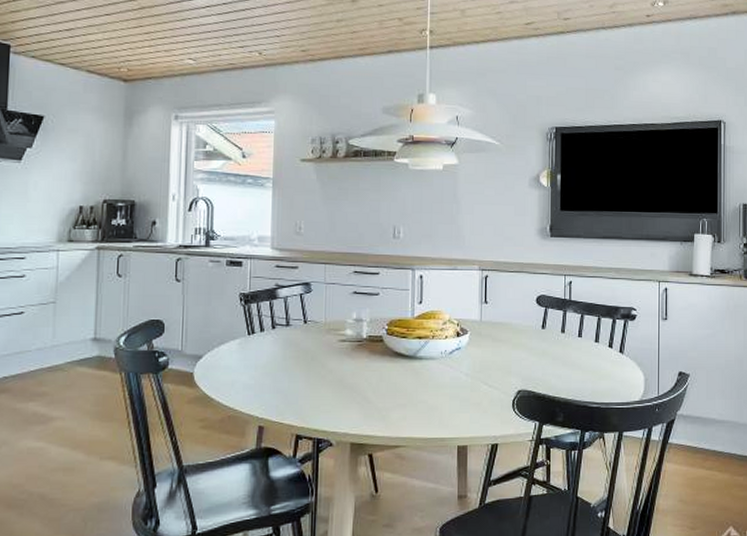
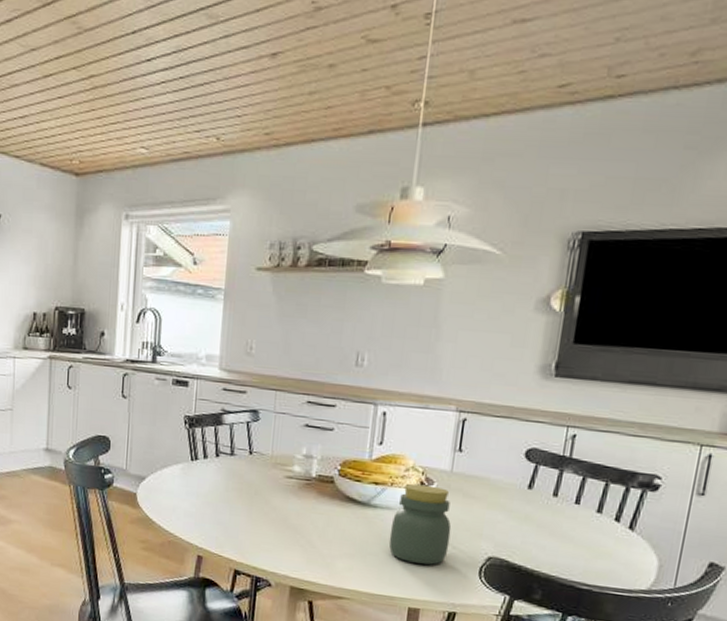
jar: none [435,334,486,404] -> present [388,483,452,565]

